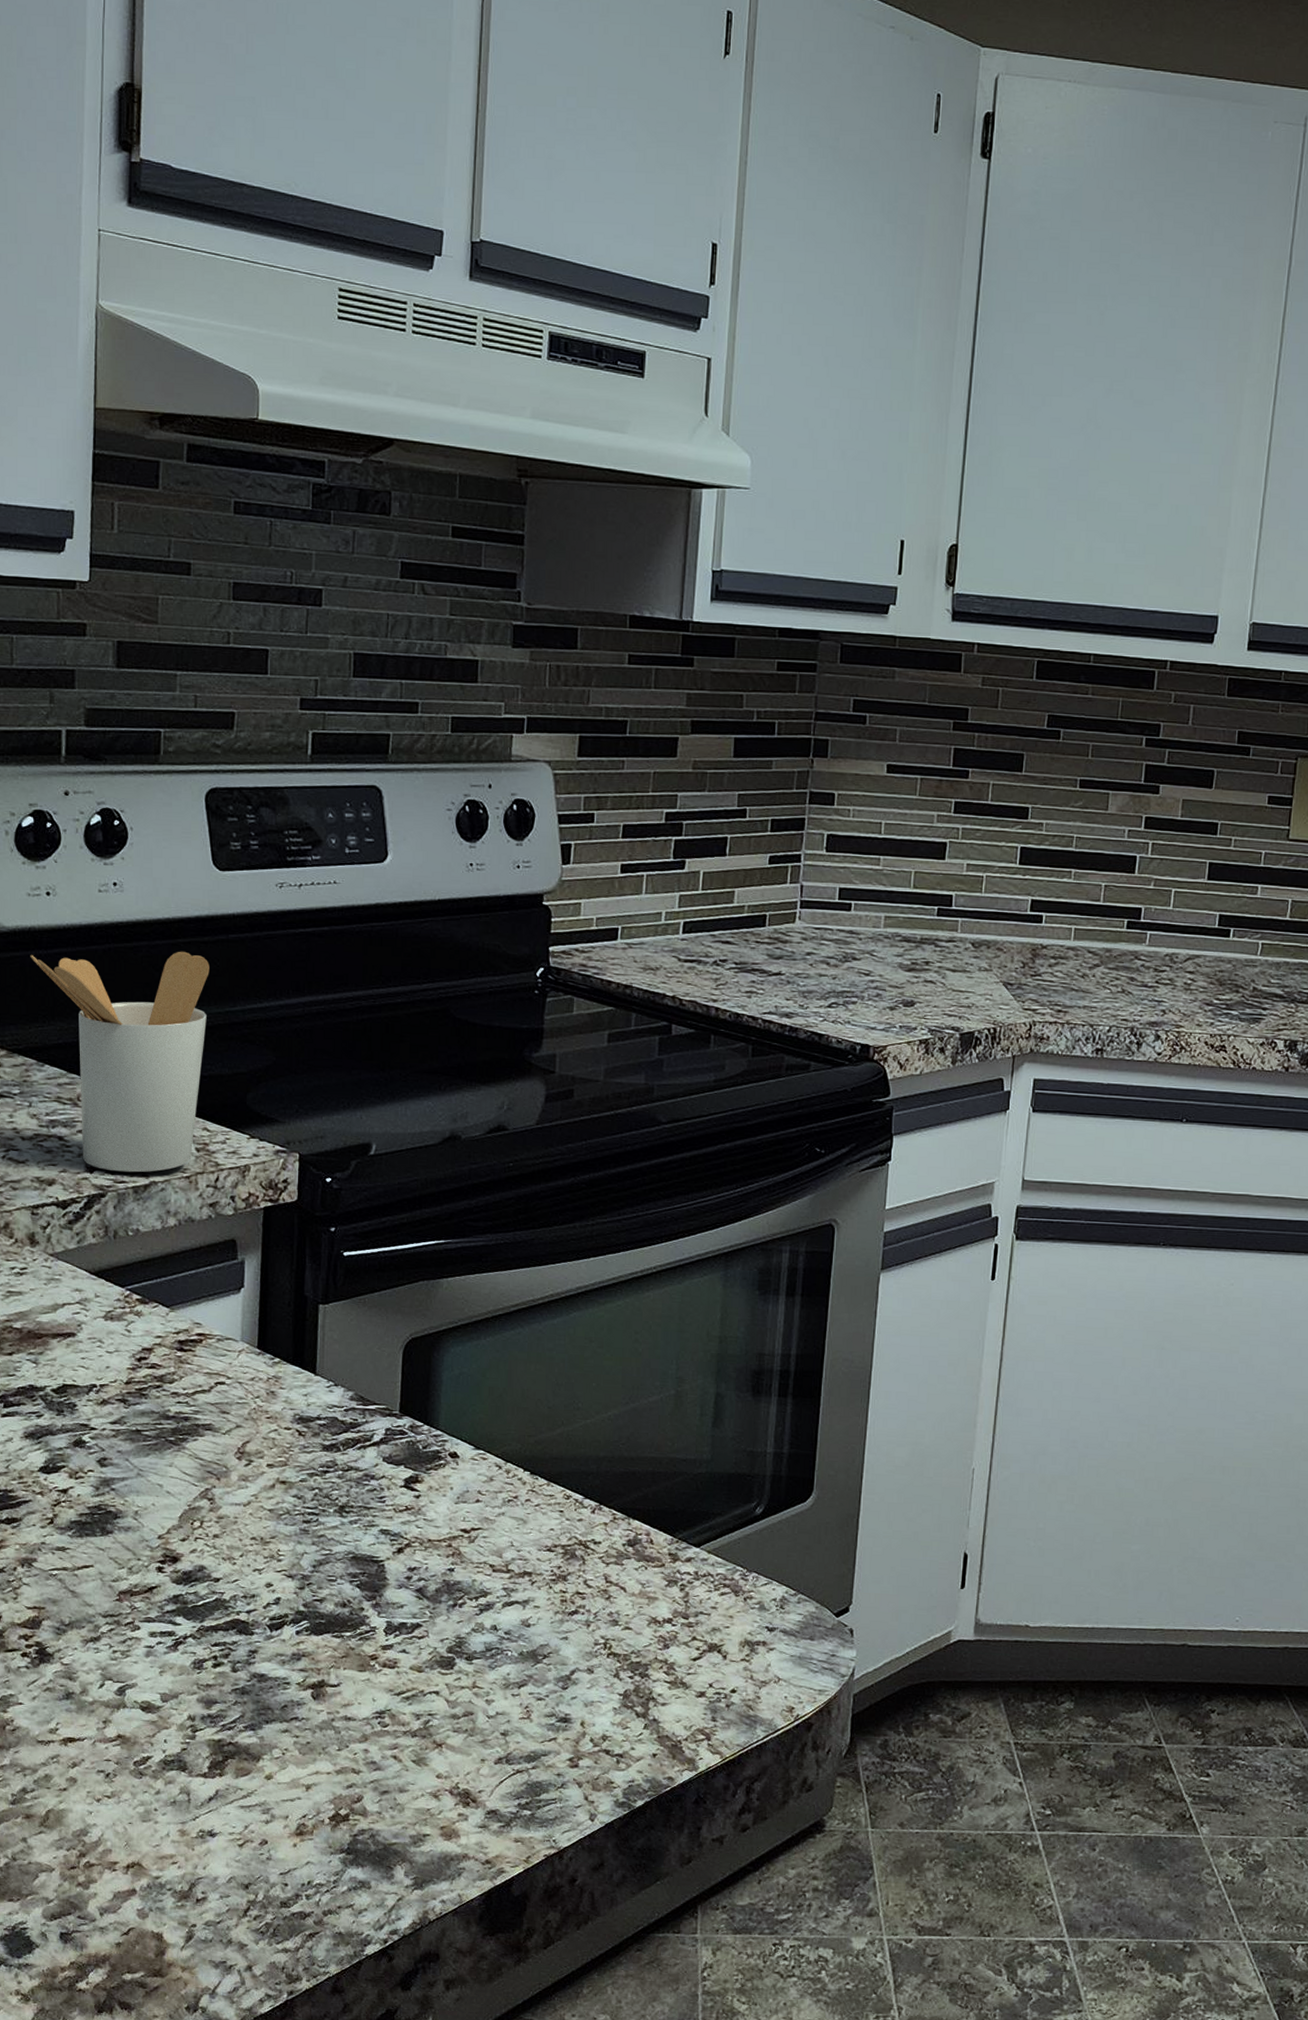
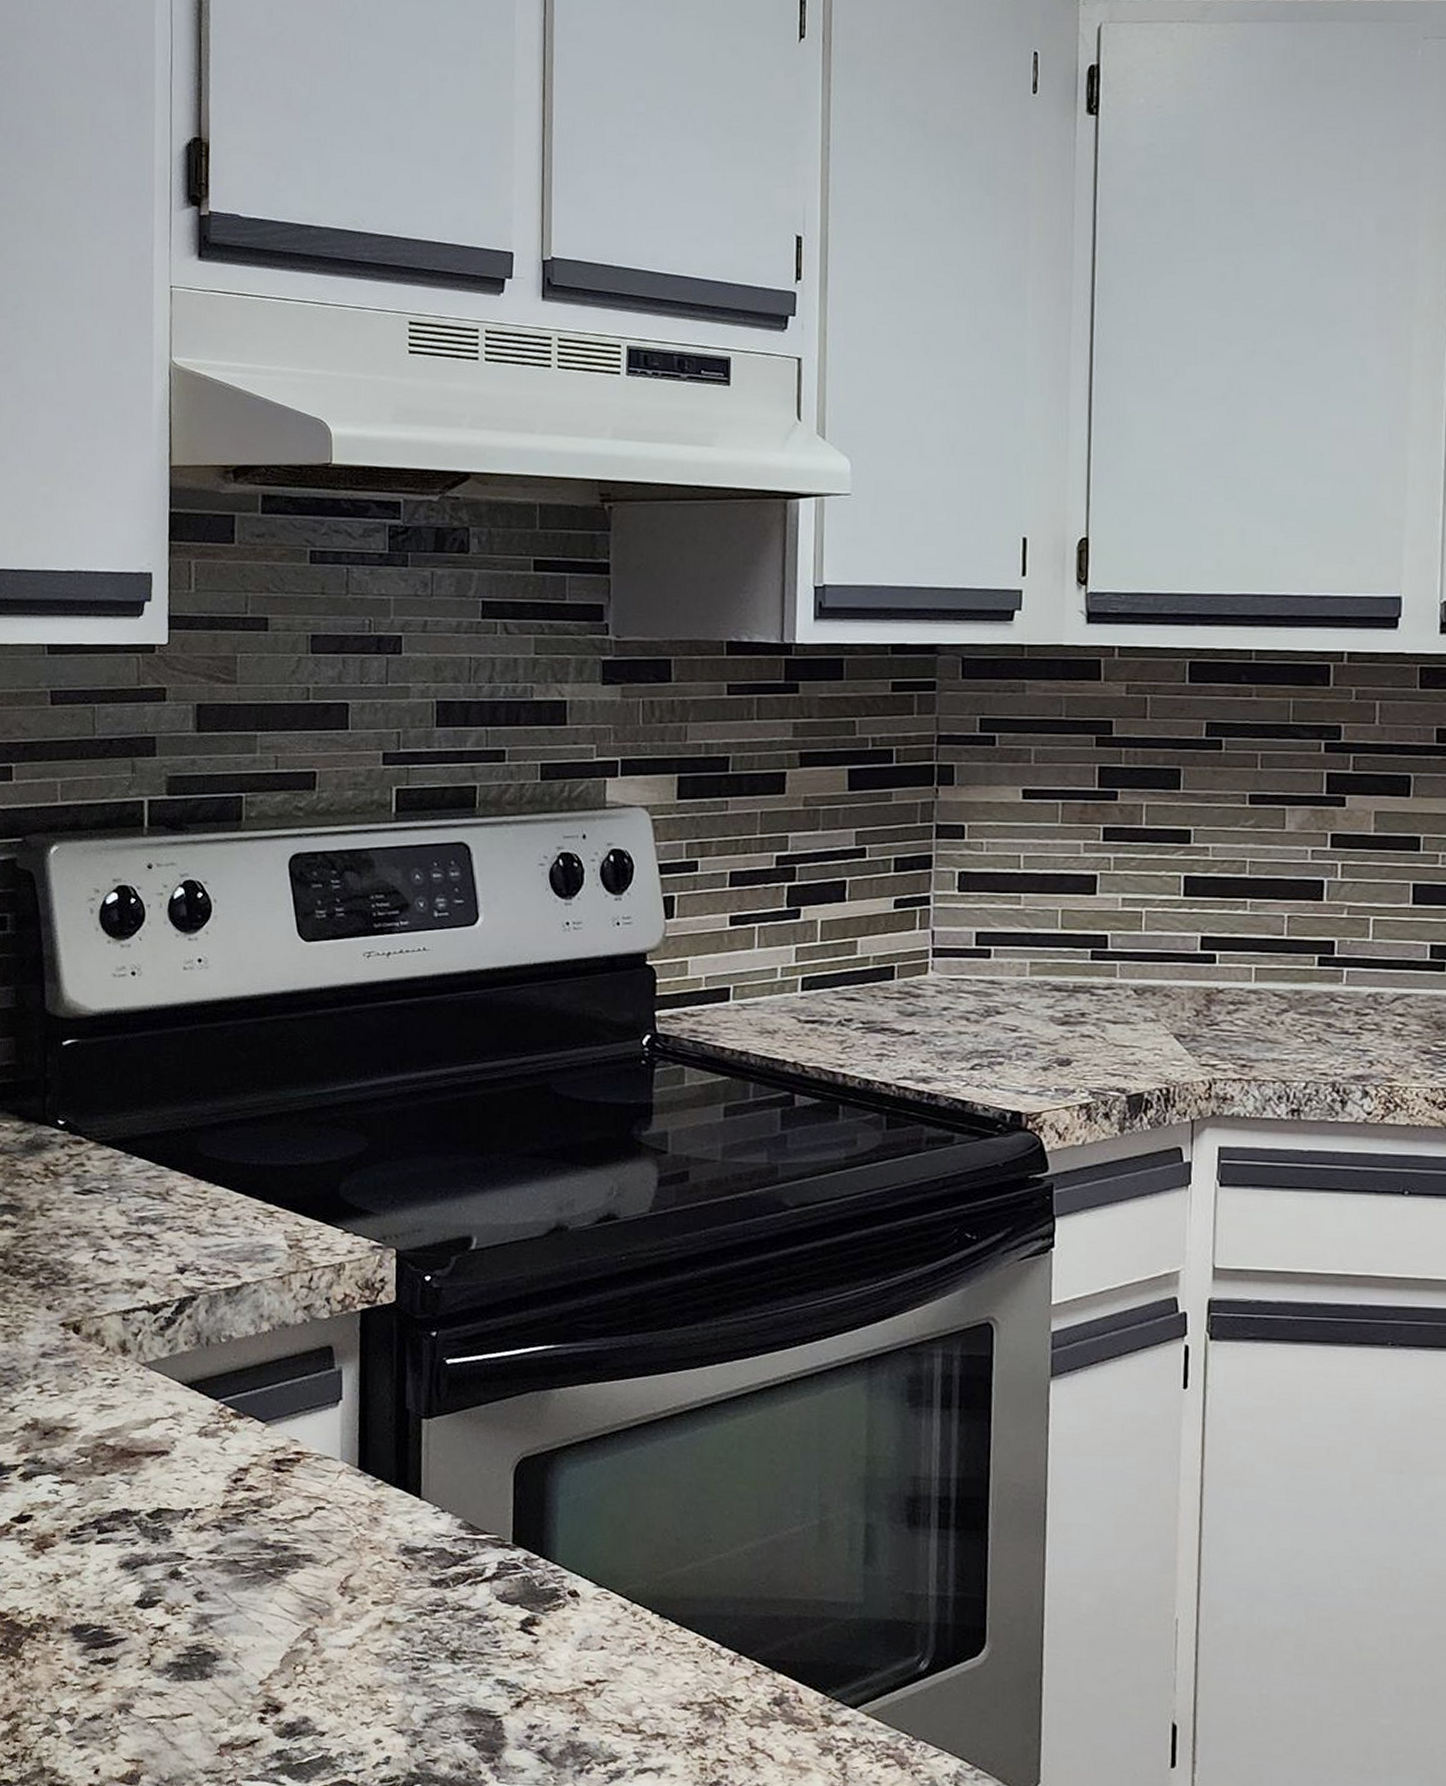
utensil holder: present [30,951,210,1173] -> none [116,1030,298,1273]

